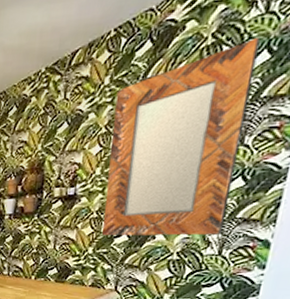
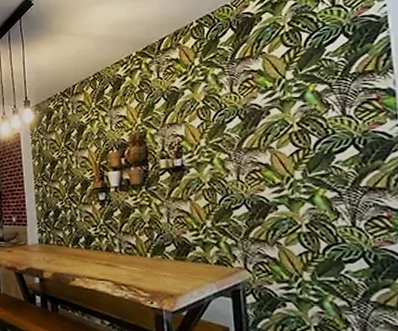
home mirror: present [102,37,260,236] -> none [208,24,350,208]

